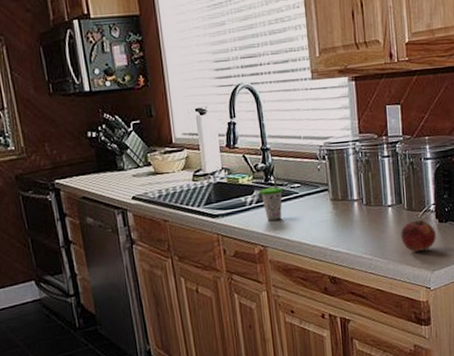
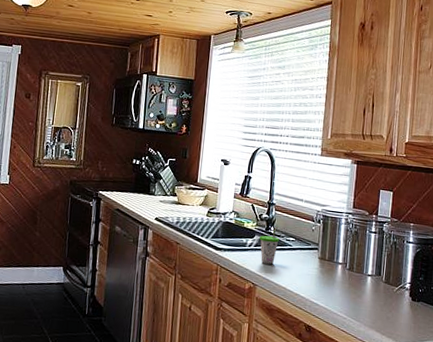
fruit: present [401,219,437,252] -> none [375,293,408,323]

